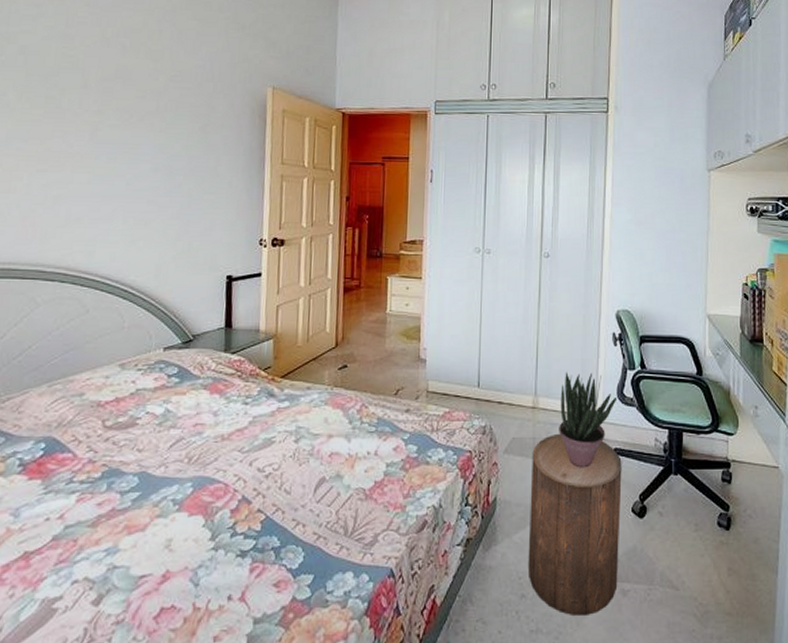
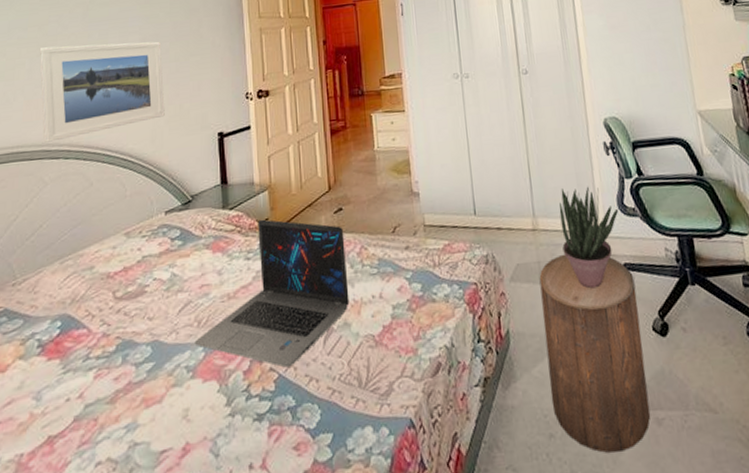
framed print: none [38,163,174,263] -> present [39,41,165,143]
laptop: none [183,367,347,510] -> present [194,219,350,368]

